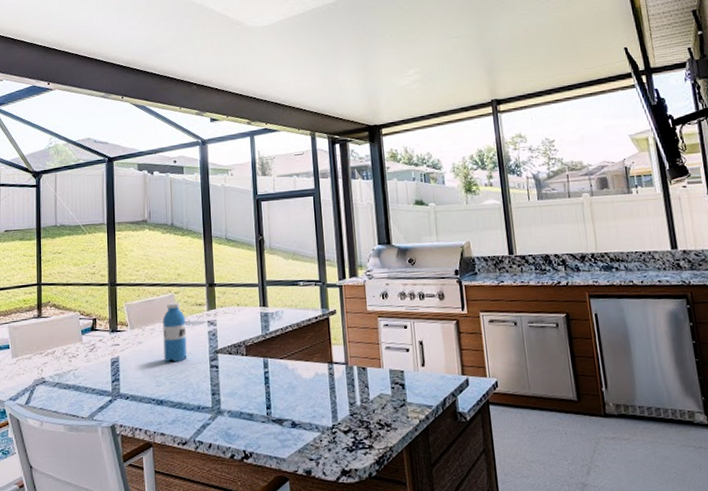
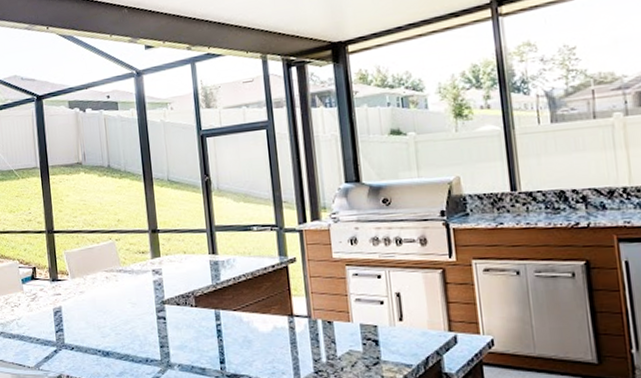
water bottle: present [162,302,187,363] -> none [104,250,132,313]

